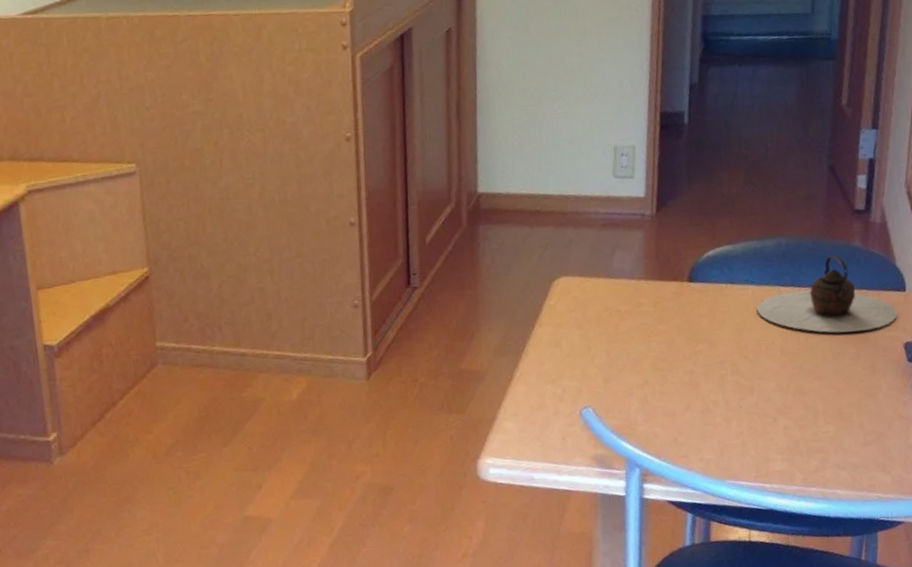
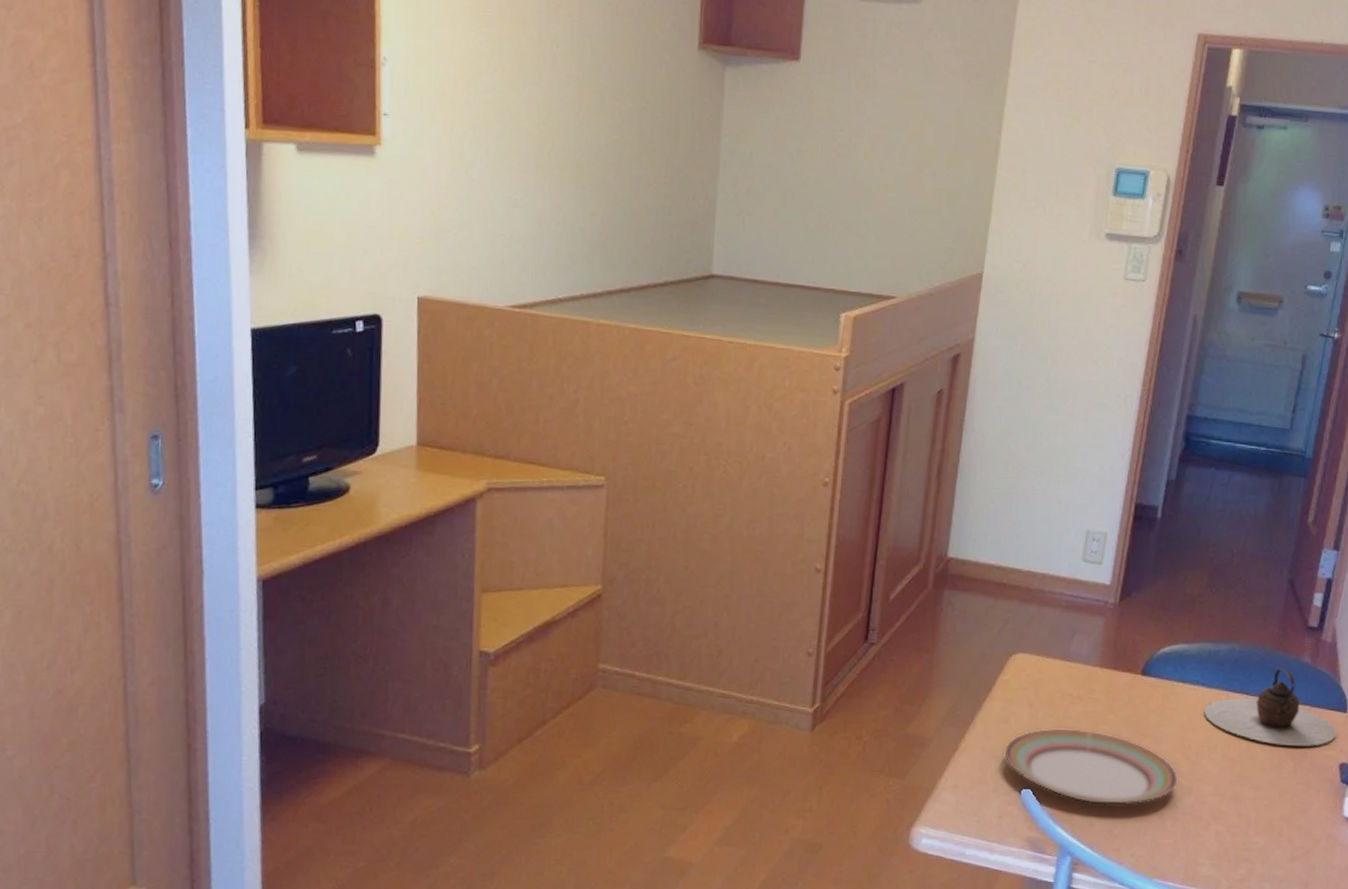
plate: none [558,342,740,416] -> present [1003,727,1179,806]

